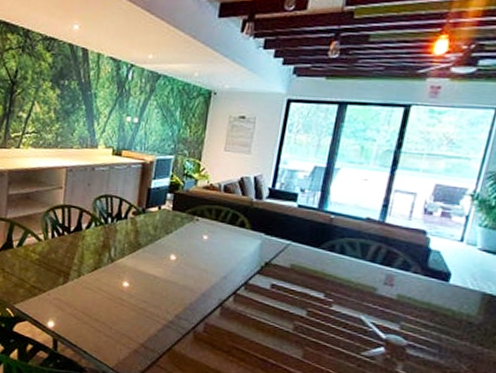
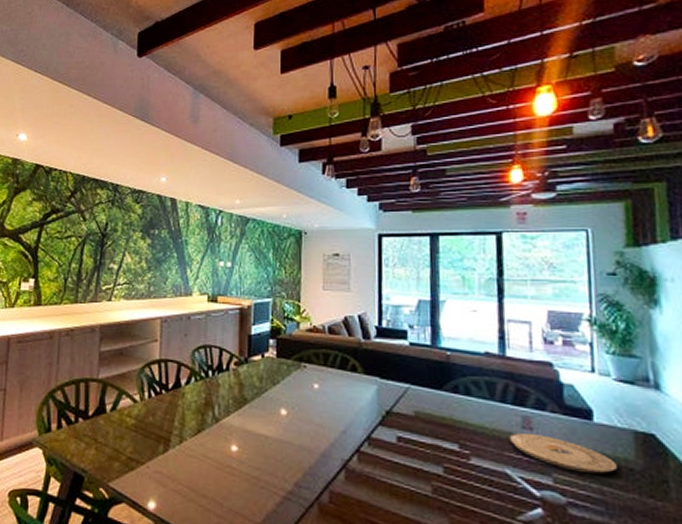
plate: none [370,288,459,324] -> present [509,433,617,473]

